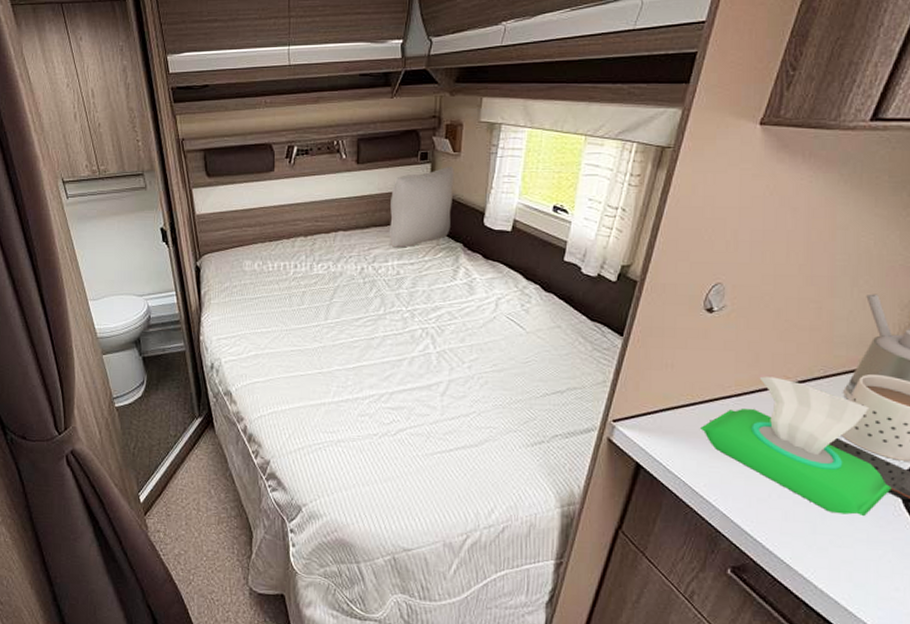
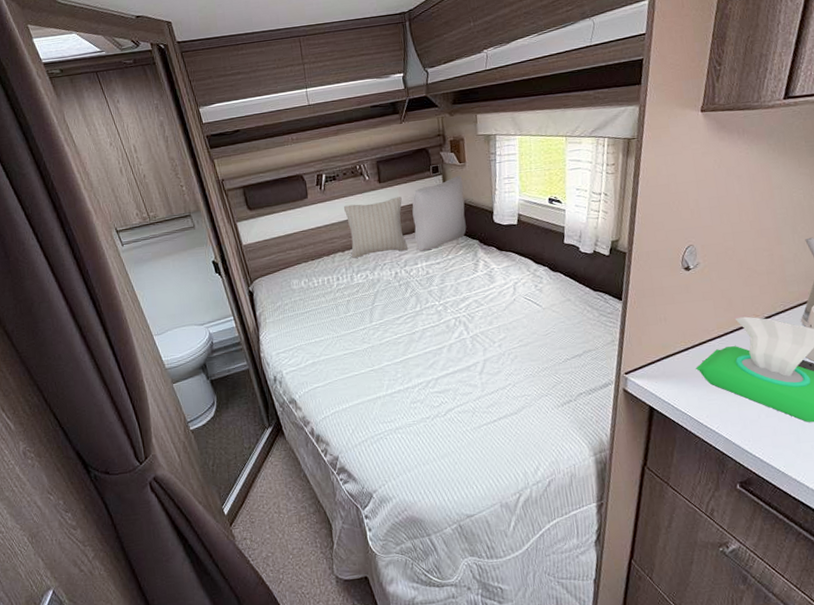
pillow: none [312,182,380,245] -> present [343,196,408,258]

